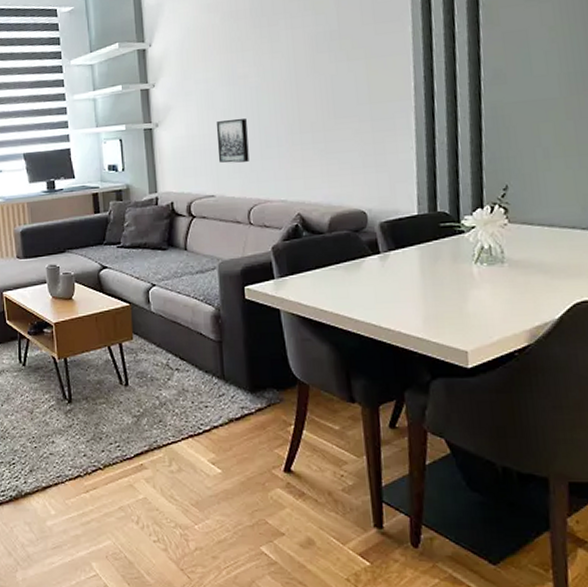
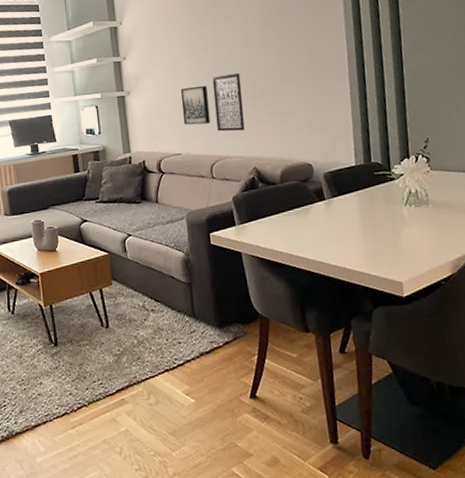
wall art: none [253,105,289,172] -> present [212,73,245,132]

